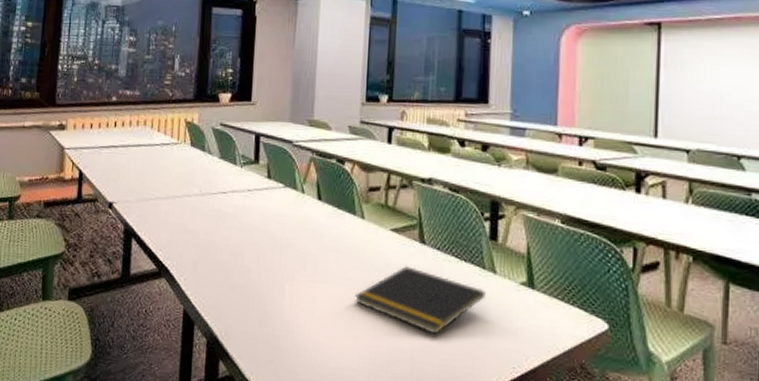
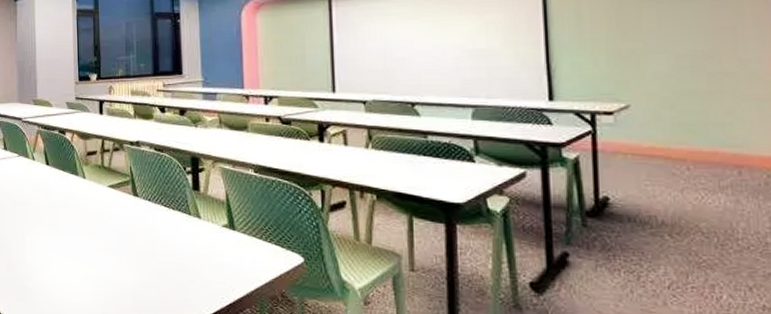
notepad: present [355,266,486,335] -> none [83,216,193,272]

